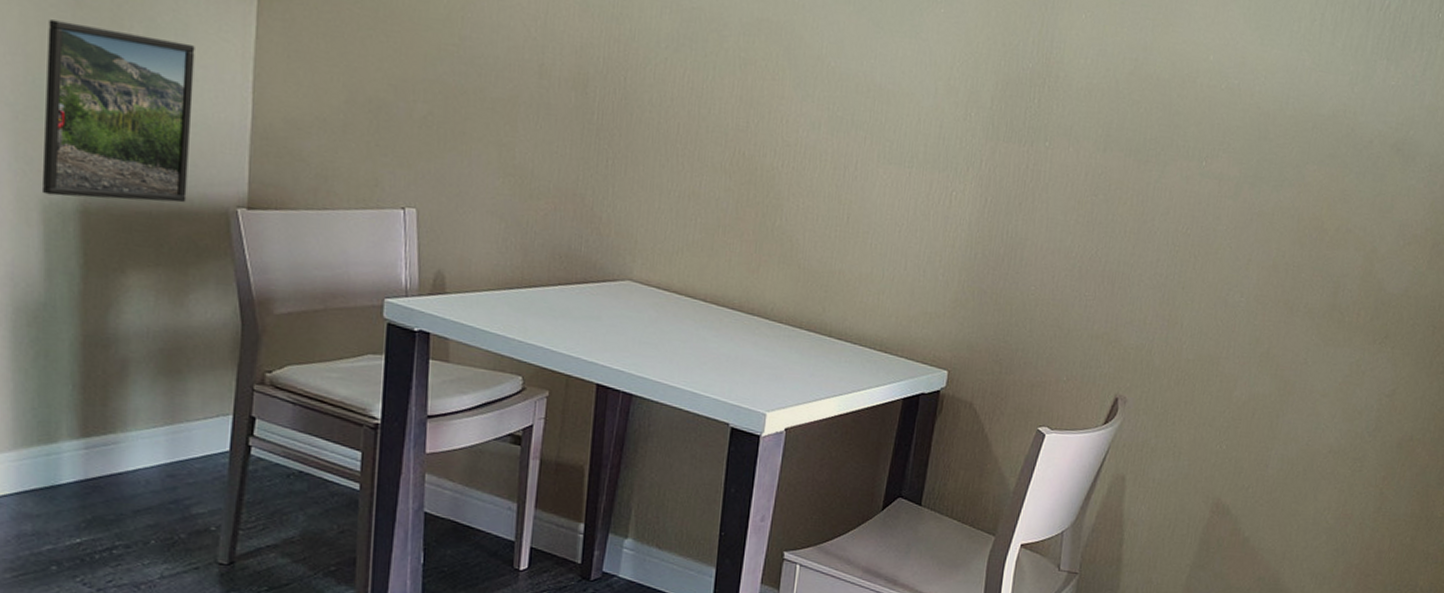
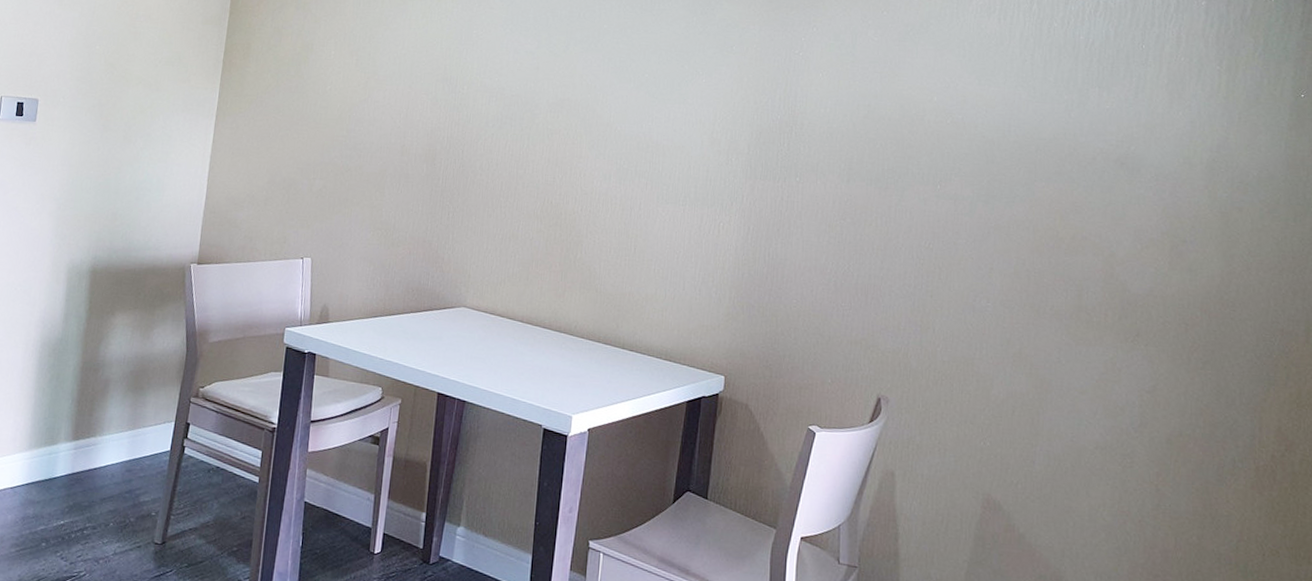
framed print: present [41,19,195,203] -> none [68,140,174,262]

